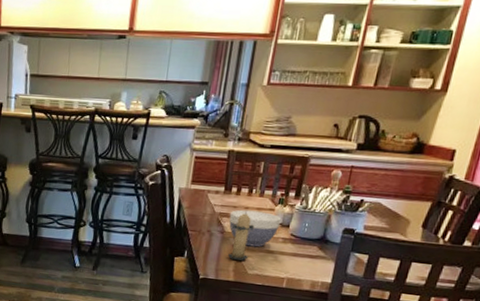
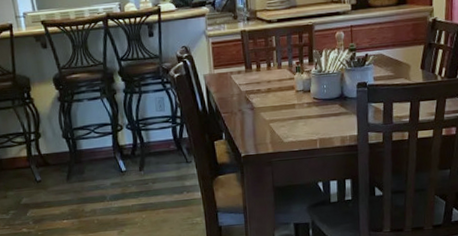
candle: present [228,210,255,261] -> none [259,83,281,132]
bowl: present [229,209,281,247] -> none [255,82,302,117]

